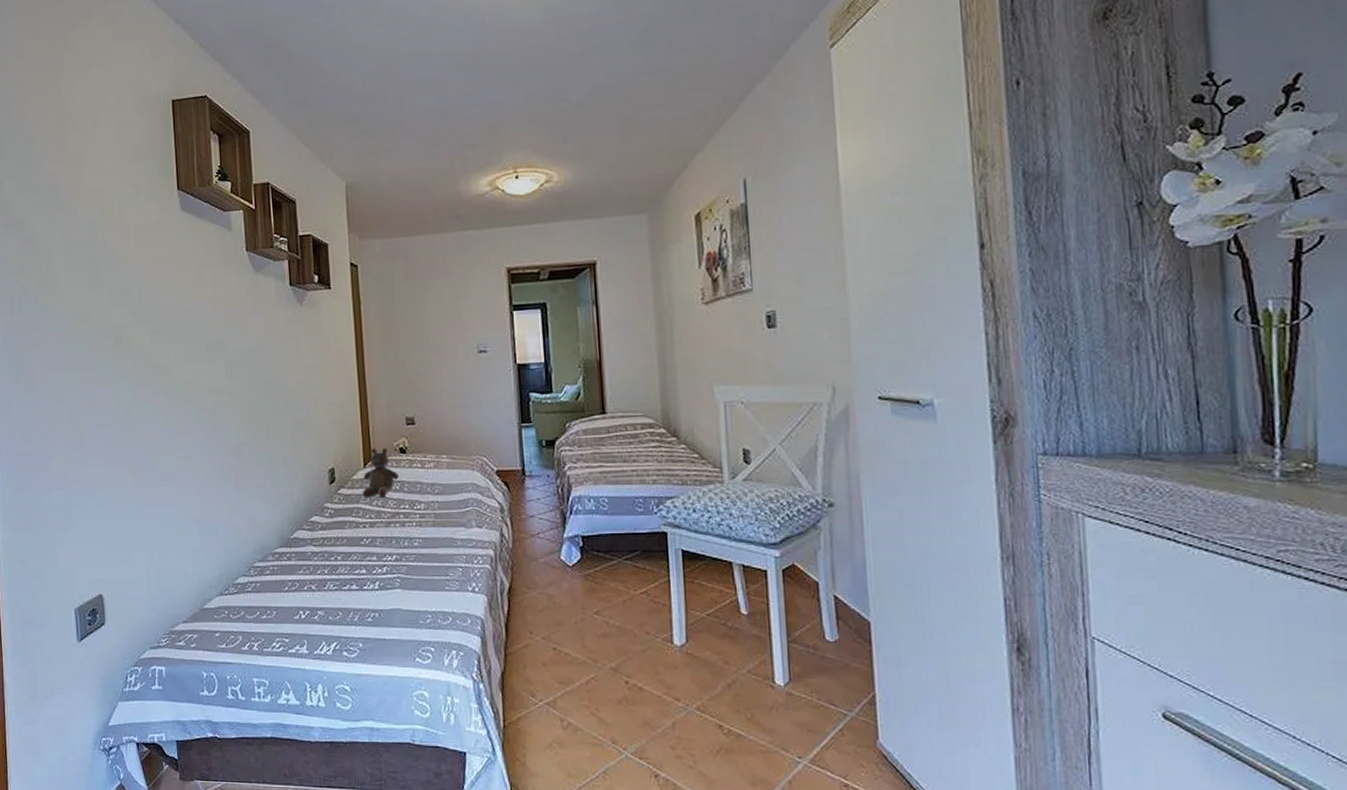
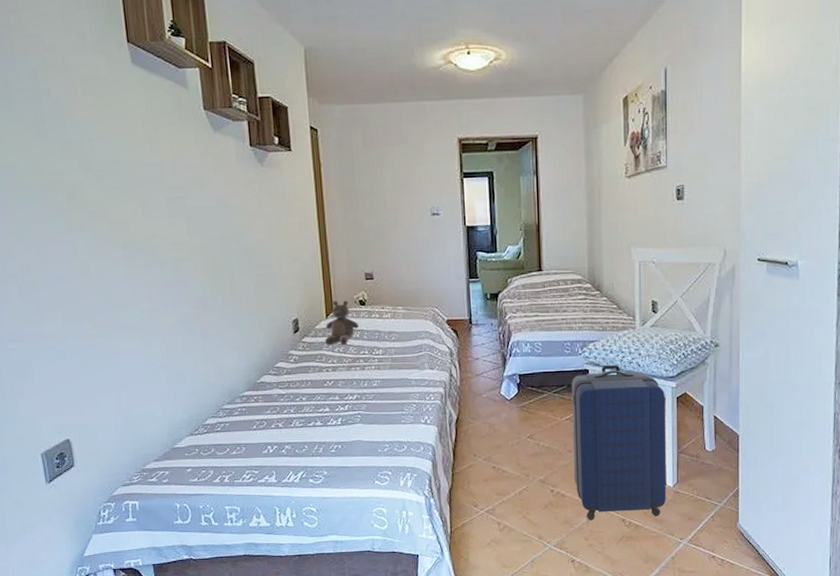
suitcase: none [645,527,777,725] -> present [571,365,667,521]

